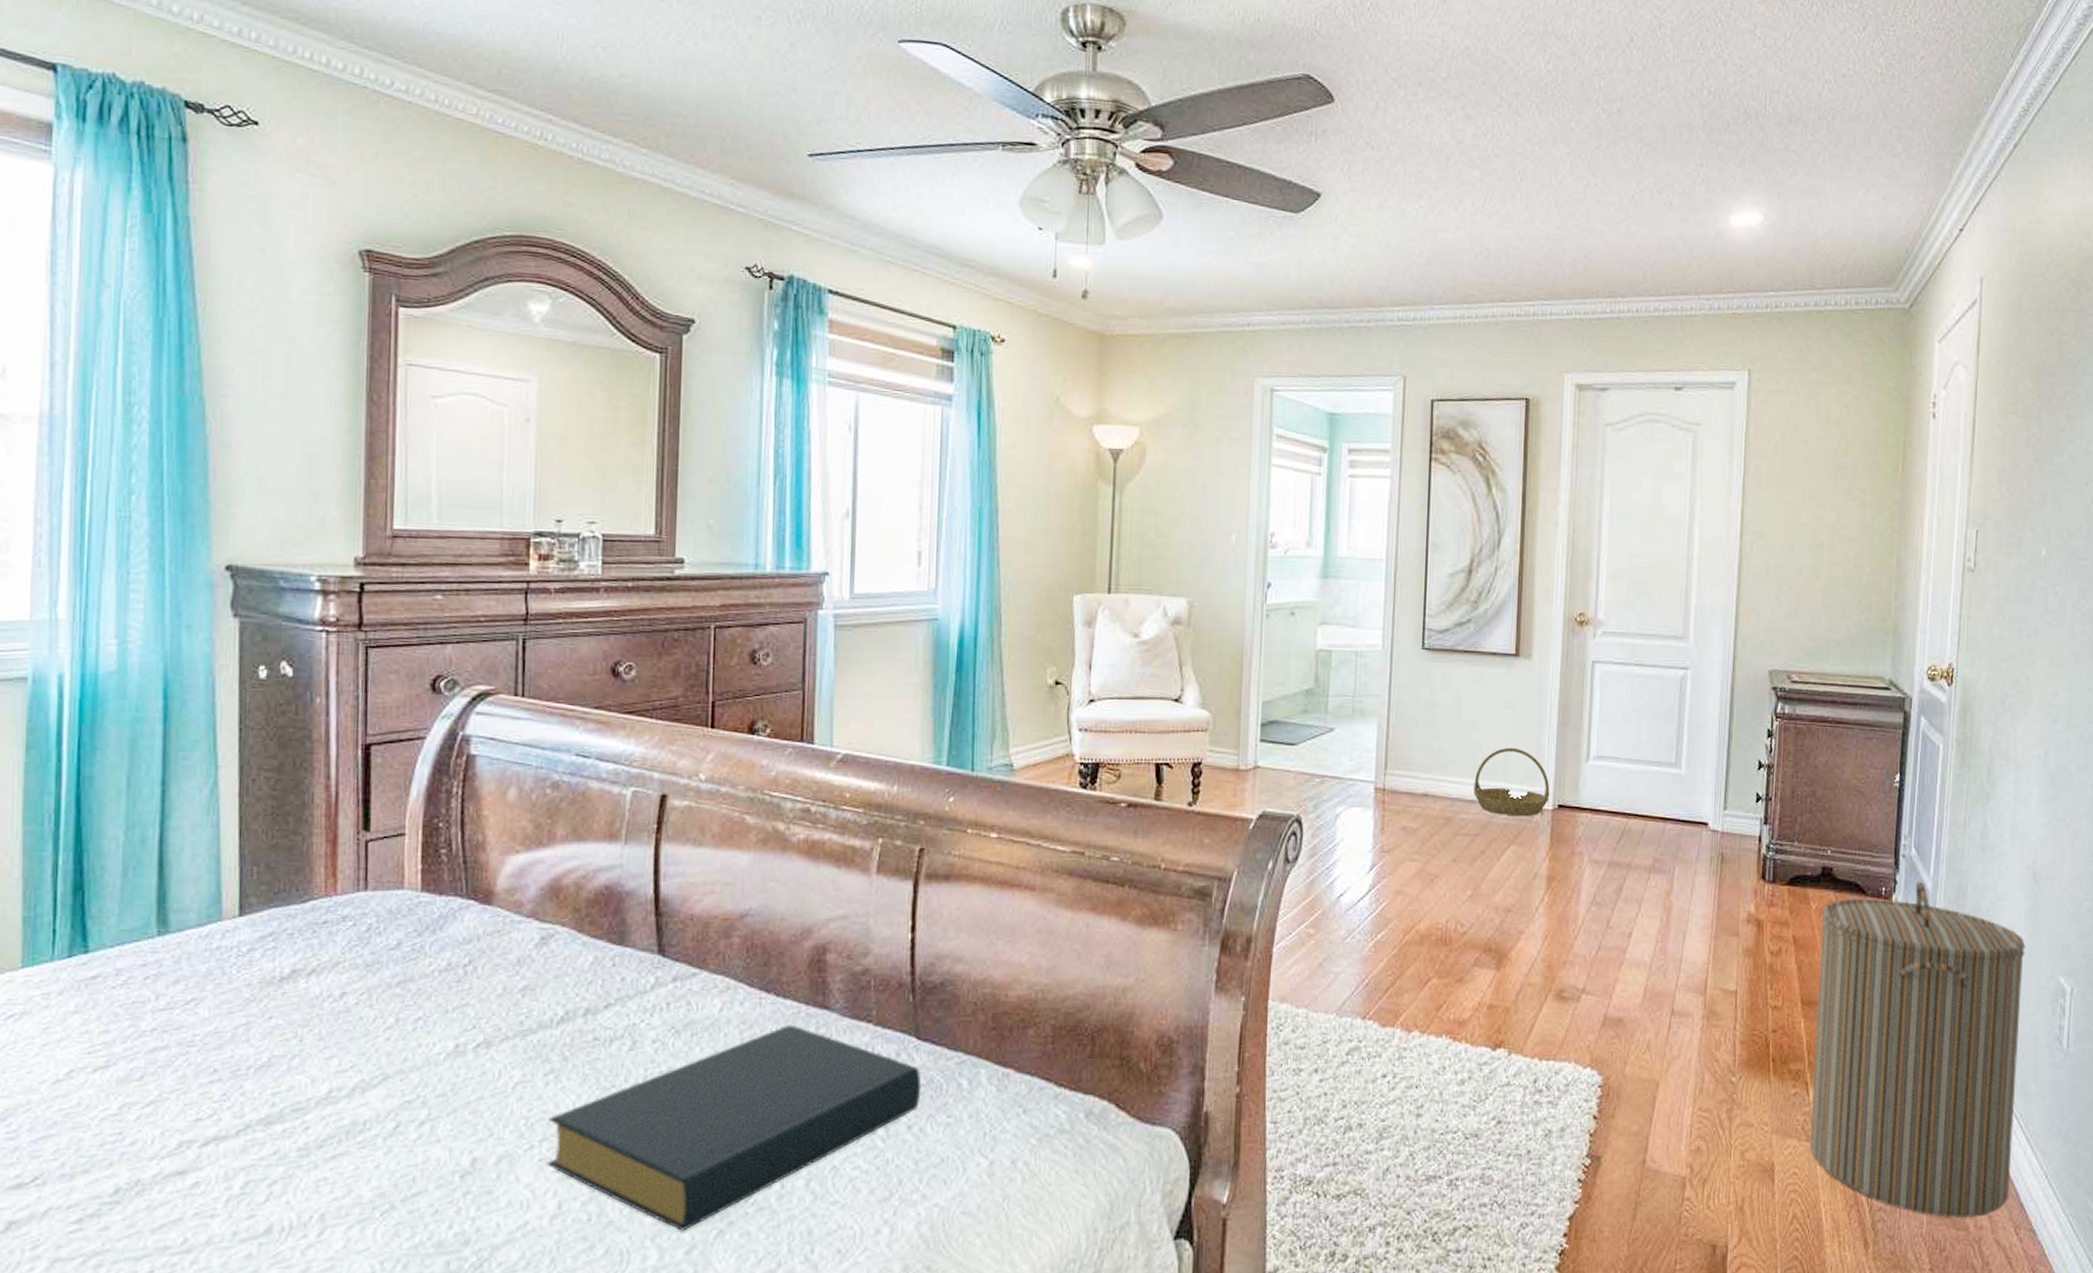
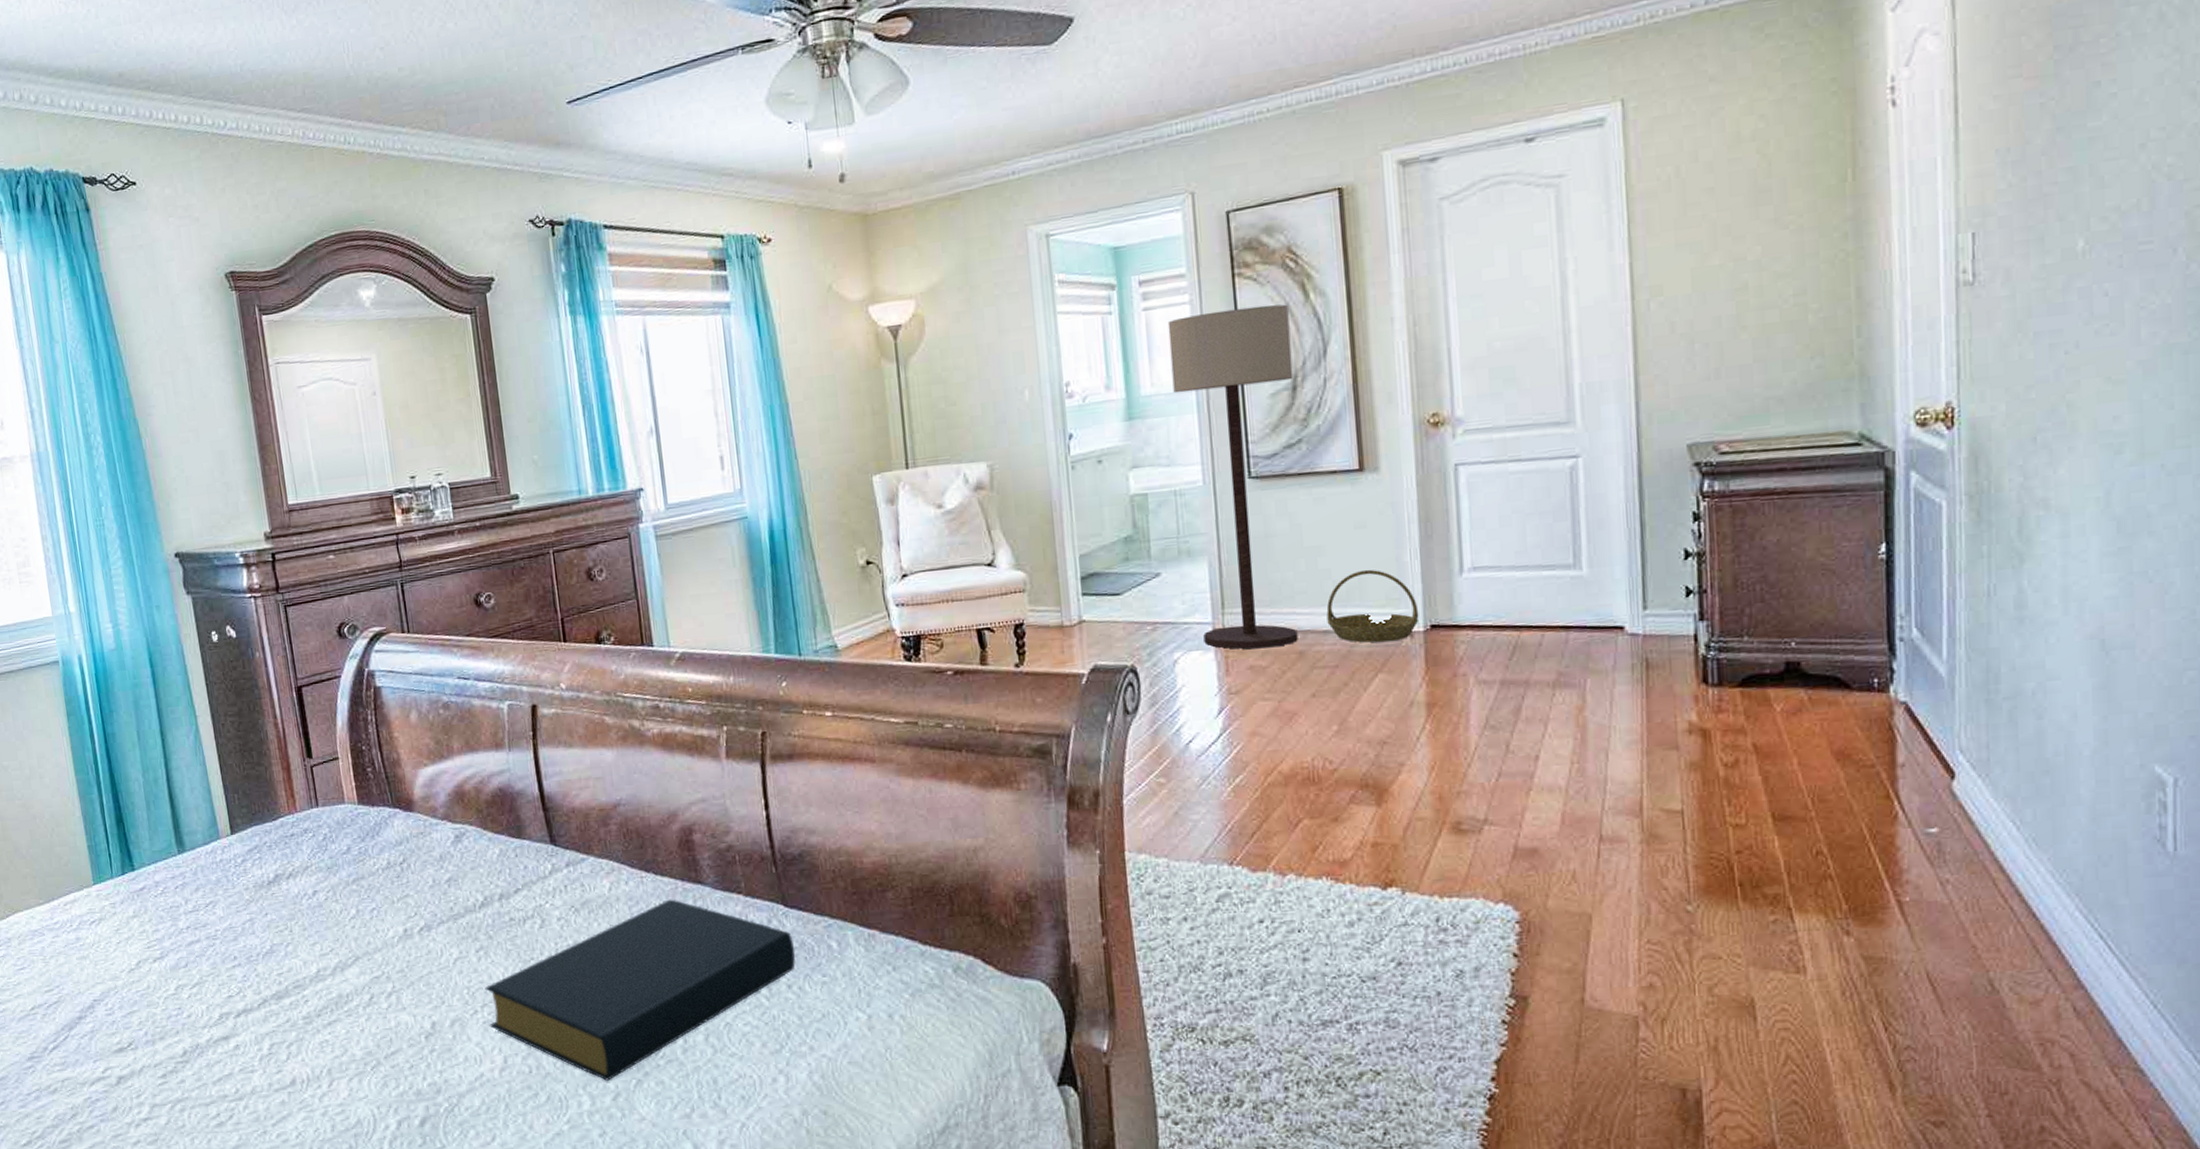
floor lamp: none [1365,489,1473,811] -> present [1167,304,1298,649]
laundry hamper: present [1809,881,2026,1219] -> none [1789,666,2100,1057]

